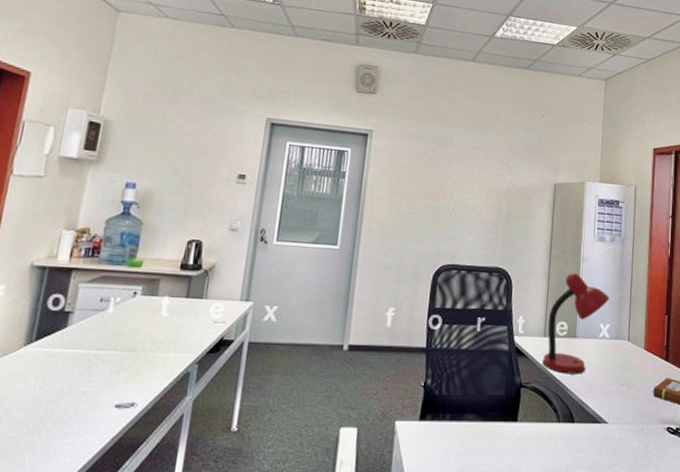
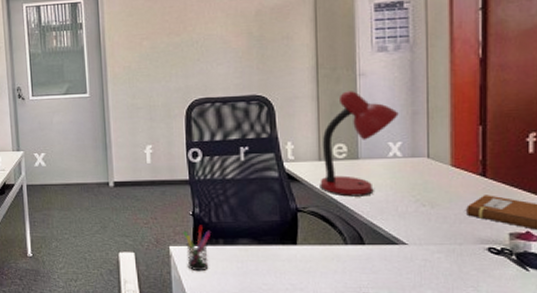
pen holder: none [410,398,440,451] -> present [183,225,211,272]

